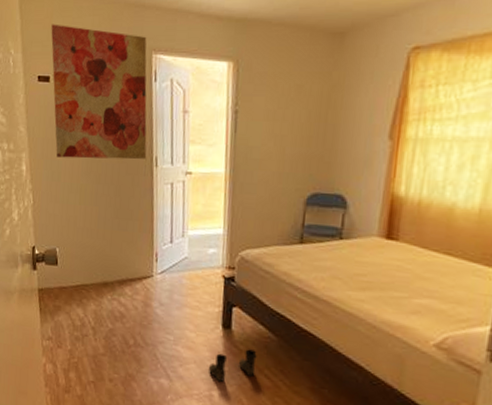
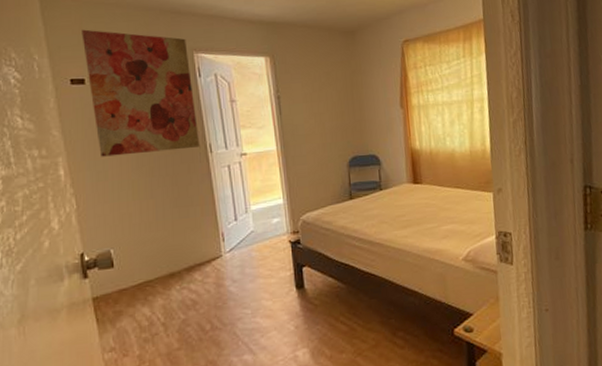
boots: present [209,349,257,382] -> none [290,301,332,340]

